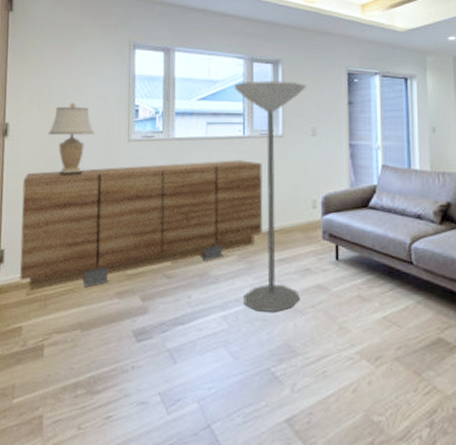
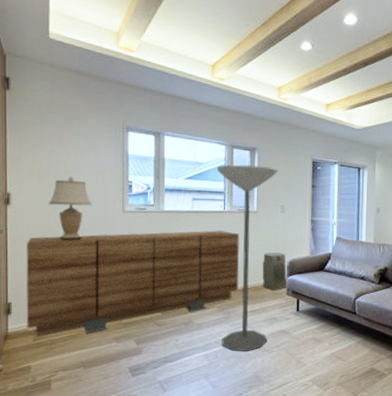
air purifier: none [291,185,323,234] -> present [262,252,287,291]

